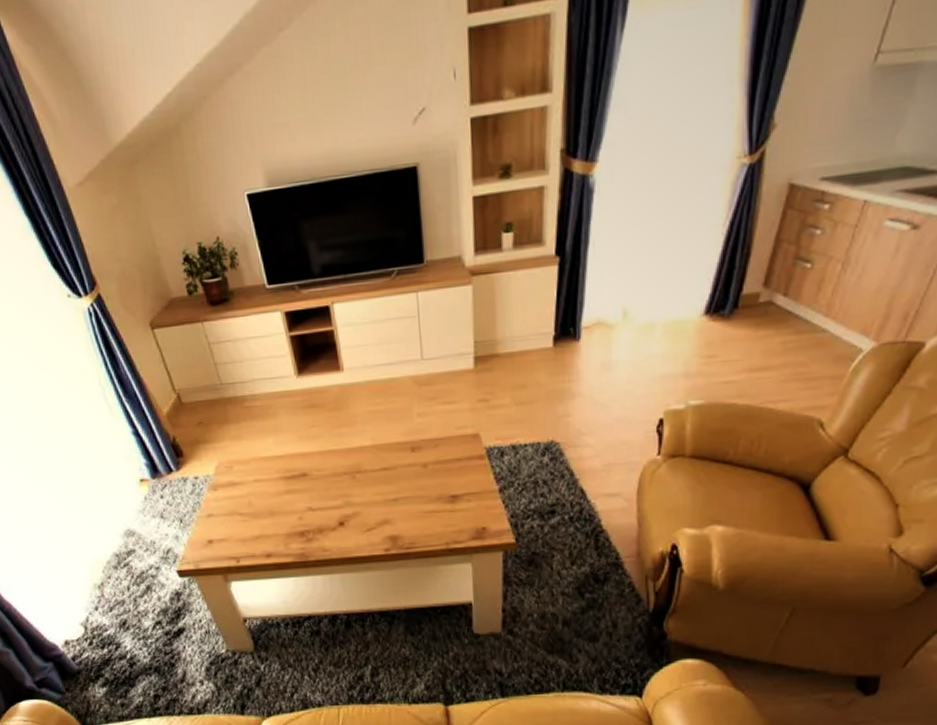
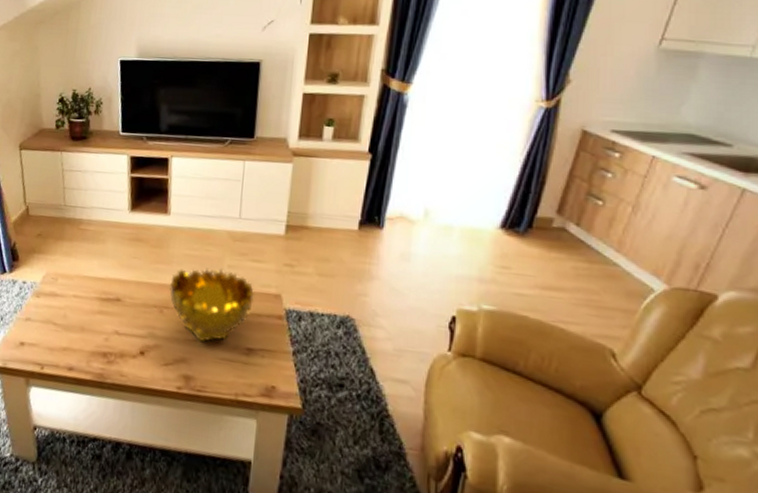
decorative bowl: none [357,418,451,500] -> present [169,268,254,343]

